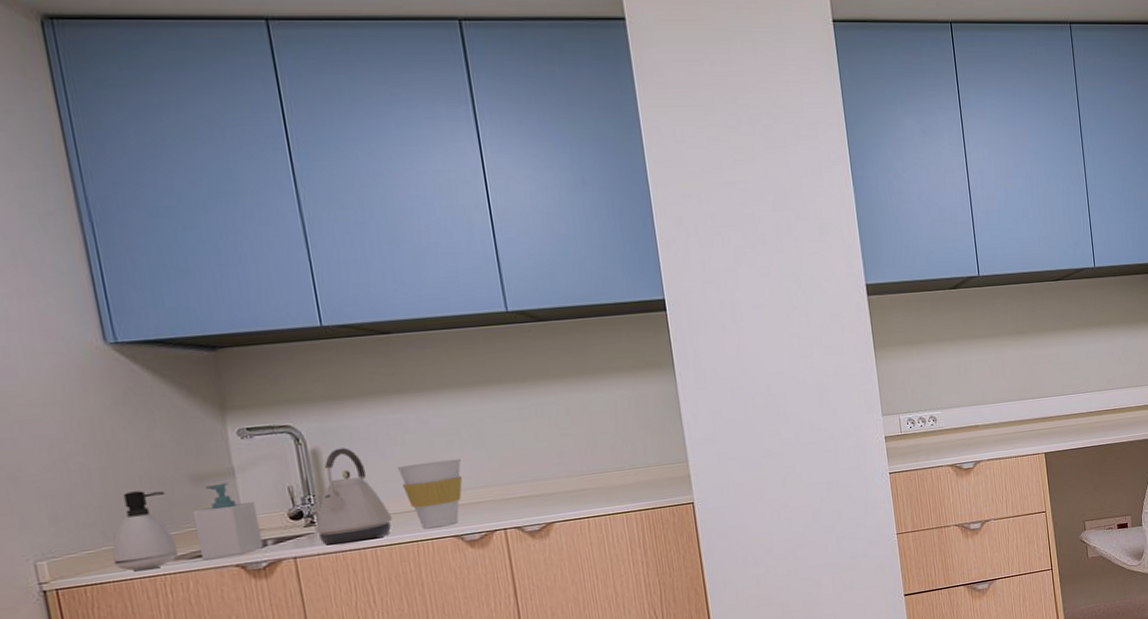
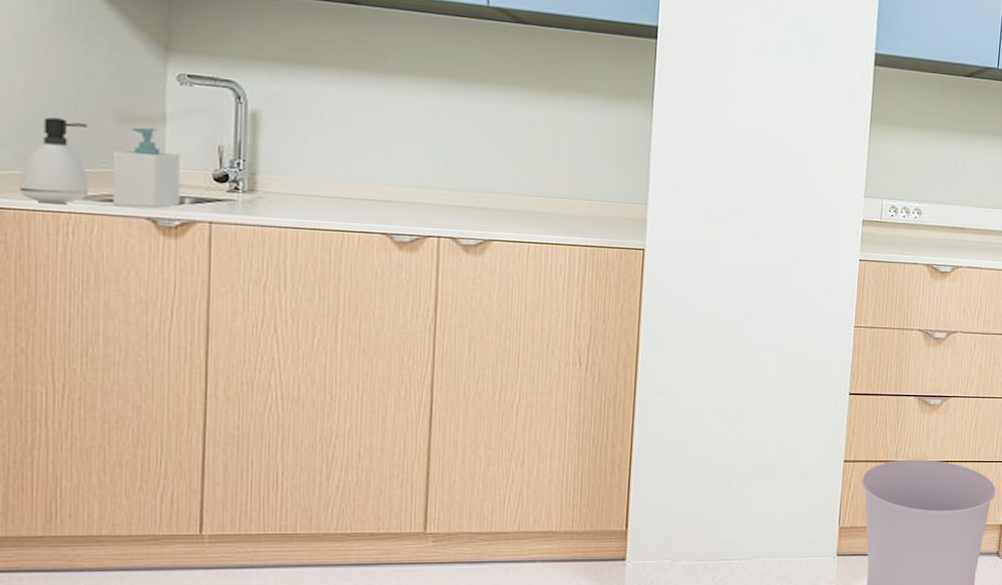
kettle: present [314,447,393,546] -> none [237,115,323,221]
cup: present [398,458,463,529] -> none [339,147,406,222]

